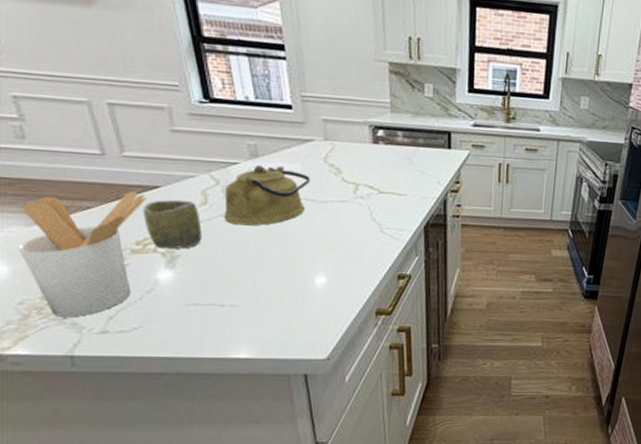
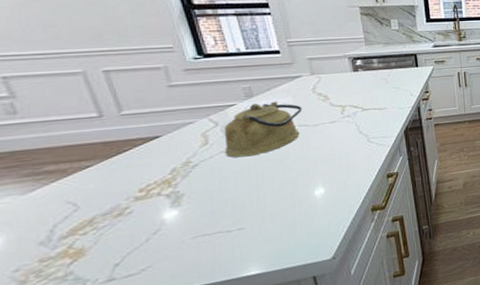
utensil holder: present [17,190,146,318] -> none [11,144,147,276]
cup: present [142,200,202,249] -> none [144,144,205,191]

